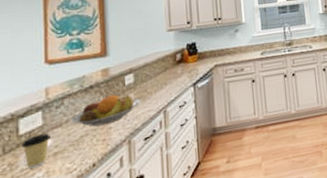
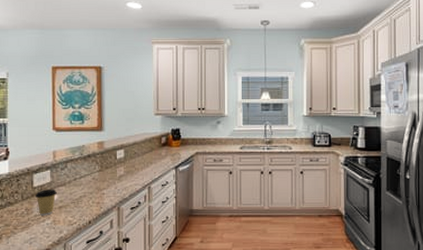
fruit bowl: present [71,93,141,127] -> none [72,165,129,191]

